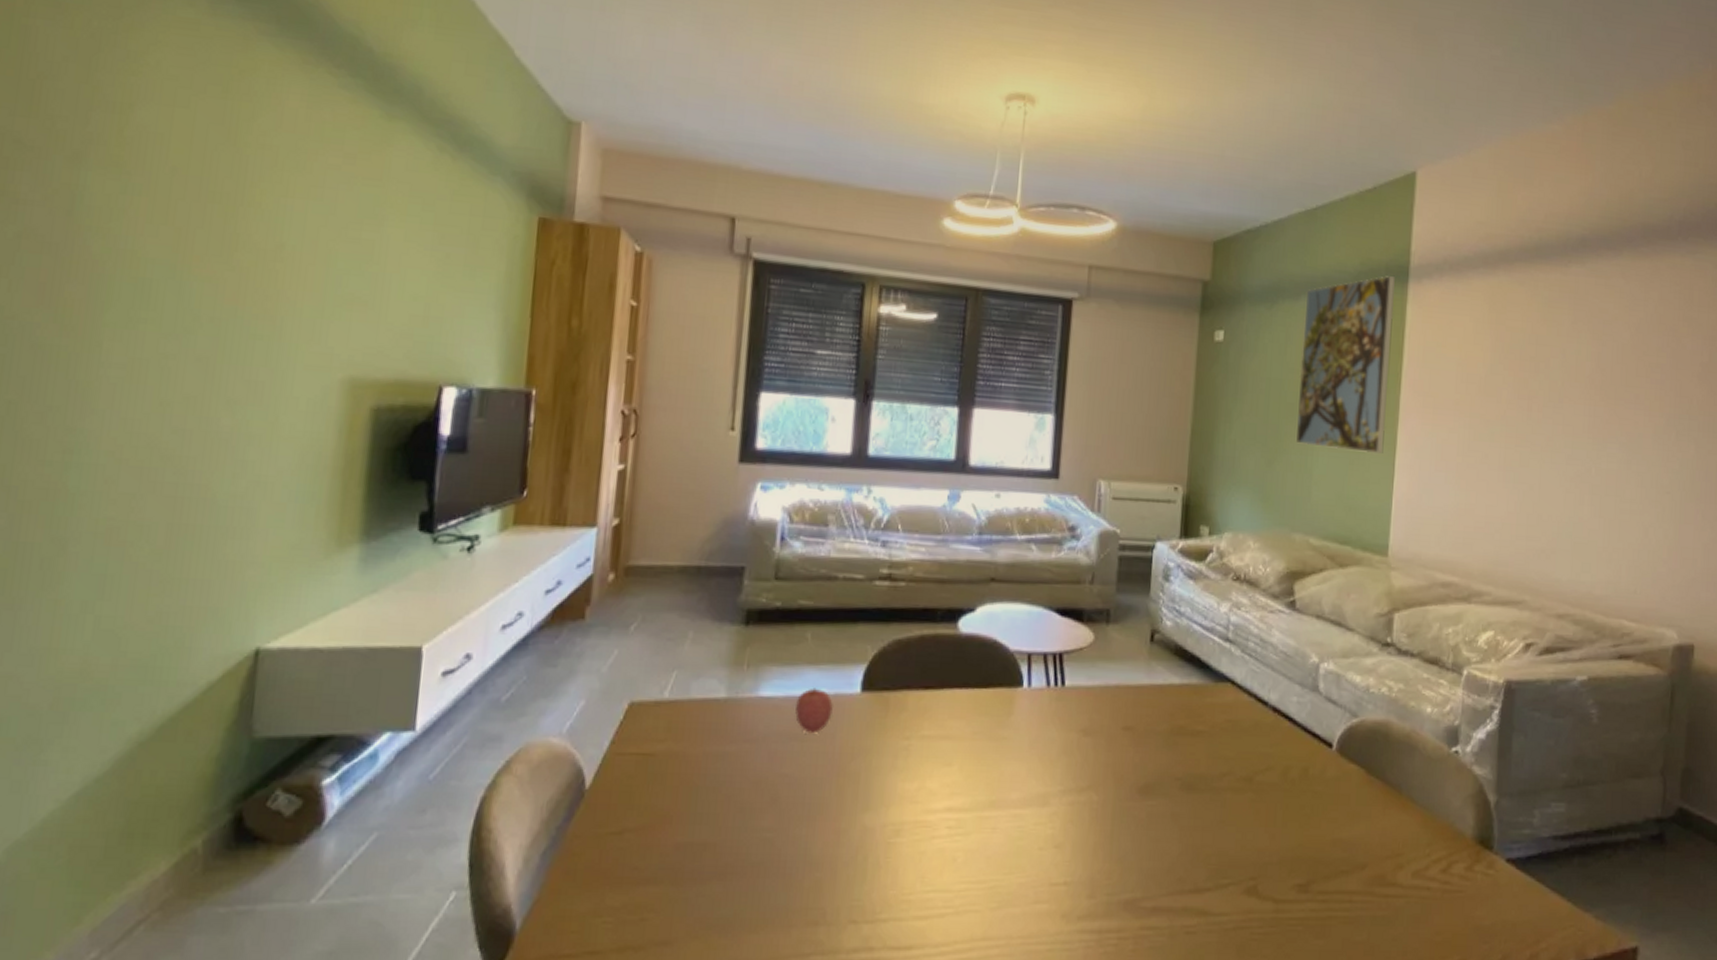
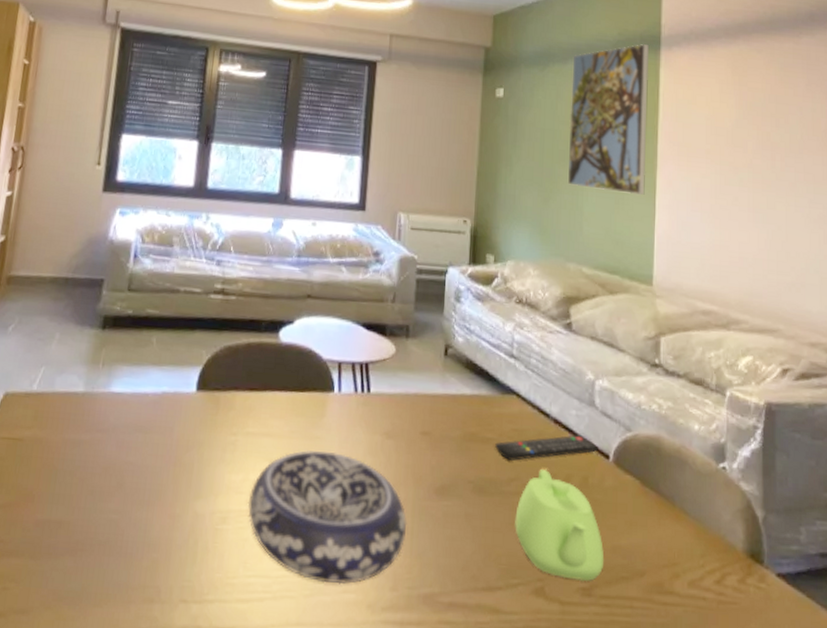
fruit: present [795,688,833,734] -> none [140,386,173,427]
decorative bowl: none [924,753,1107,895] -> present [247,450,407,584]
remote control: none [1206,723,1321,754] -> present [495,435,598,461]
teapot: none [1226,761,1323,878] -> present [515,469,604,582]

